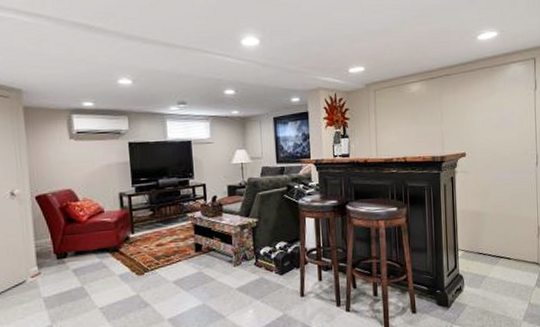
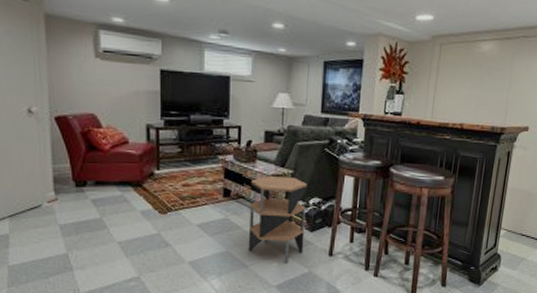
side table: none [220,225,276,309] -> present [248,176,307,264]

